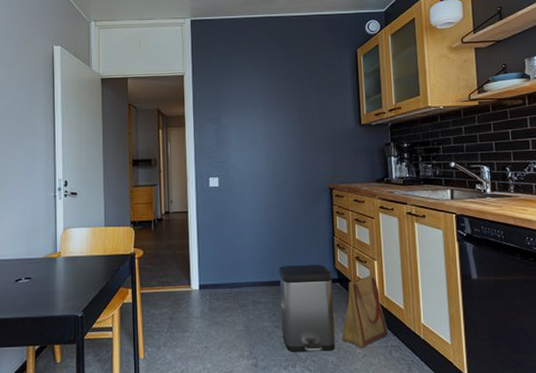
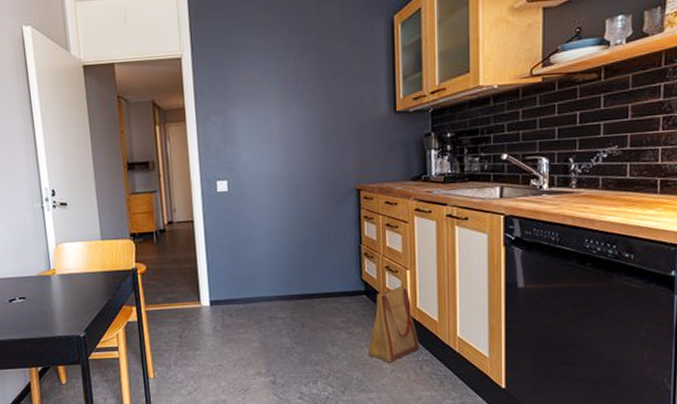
pedal bin: present [279,264,335,352] -> none [298,276,361,369]

